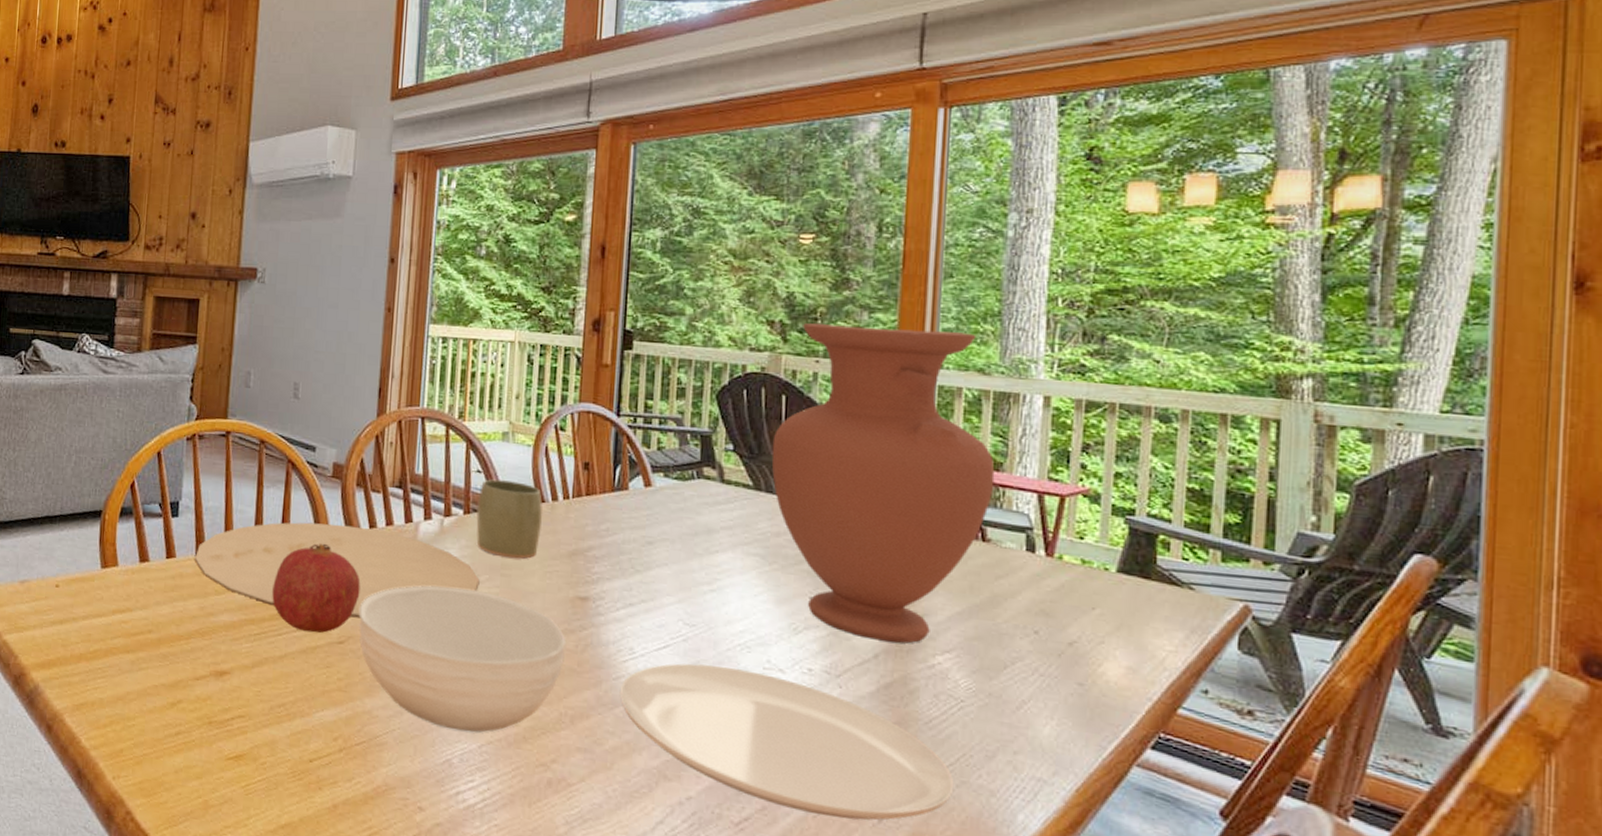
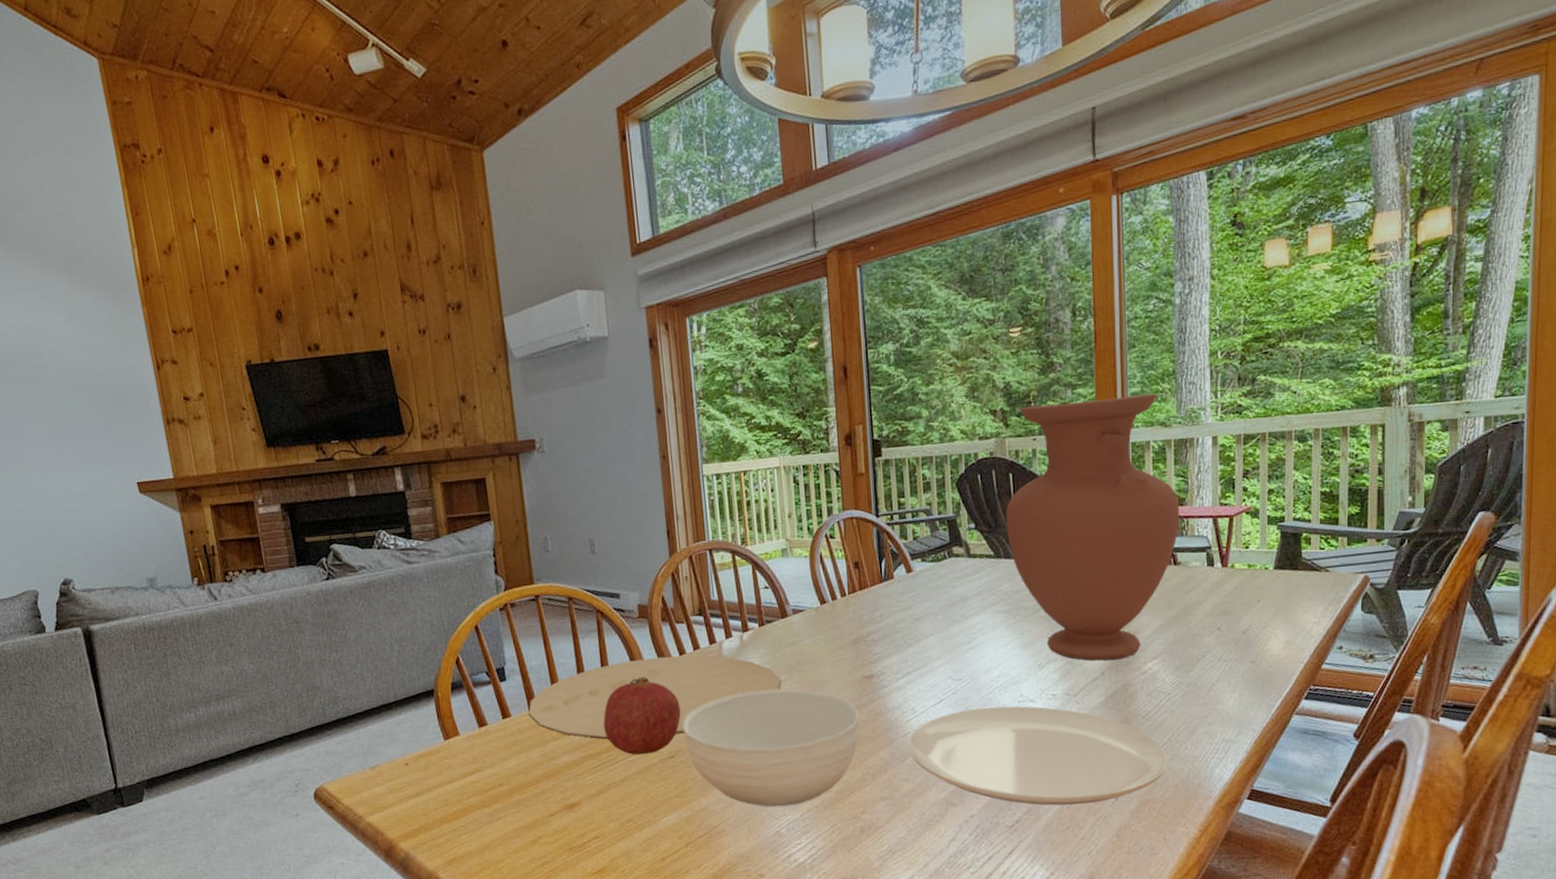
mug: present [476,479,543,559] -> none [769,589,827,656]

